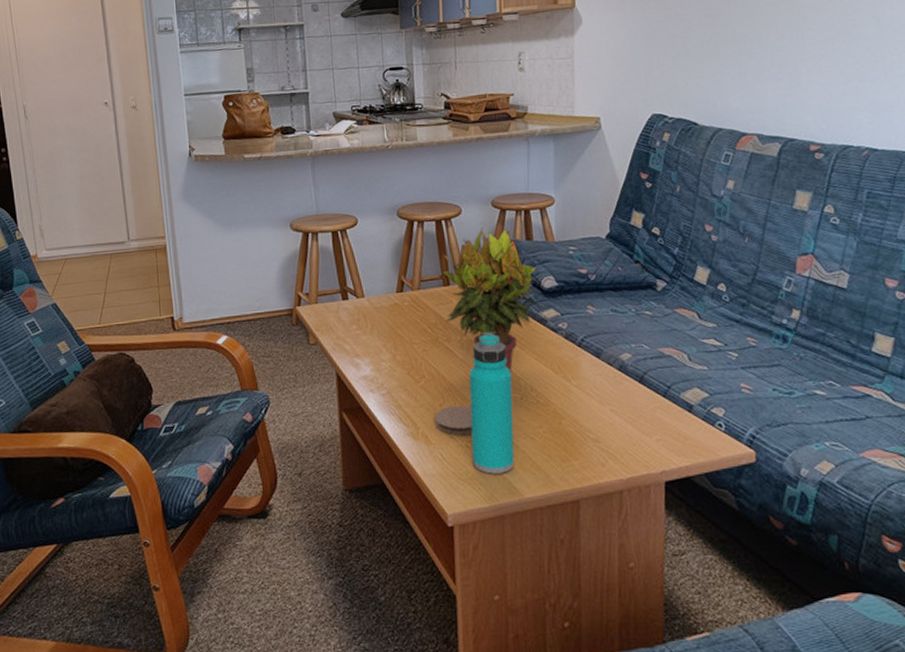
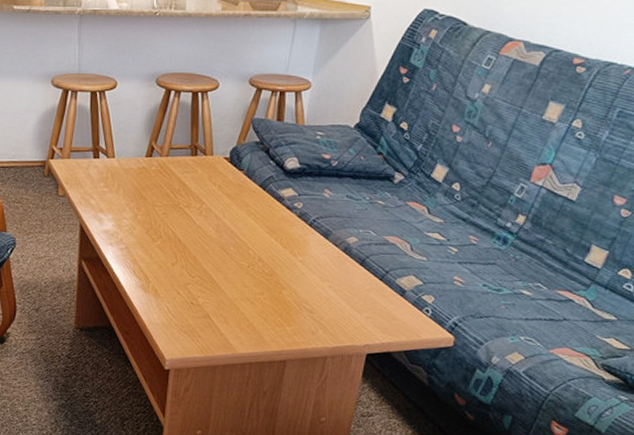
coaster: present [434,405,473,435] -> none [165,266,201,293]
potted plant: present [442,227,540,372] -> none [189,104,282,242]
water bottle: present [469,332,515,474] -> none [195,203,243,330]

